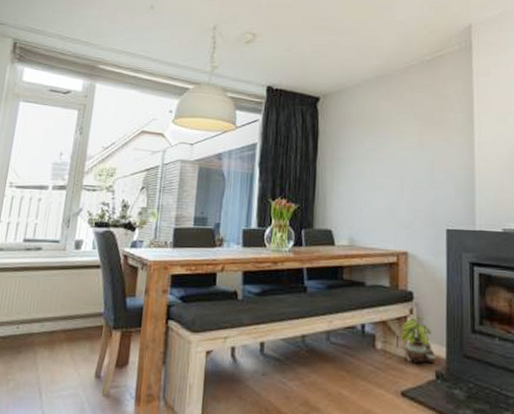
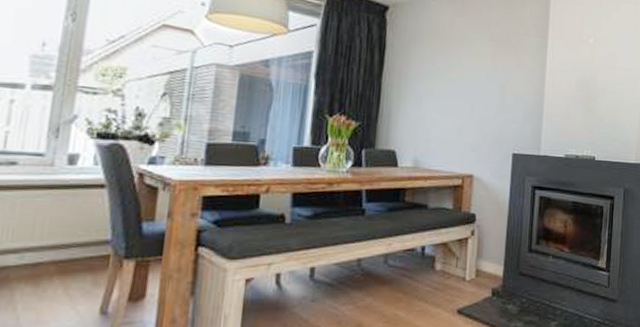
potted plant: present [401,316,436,364] -> none [461,237,494,282]

